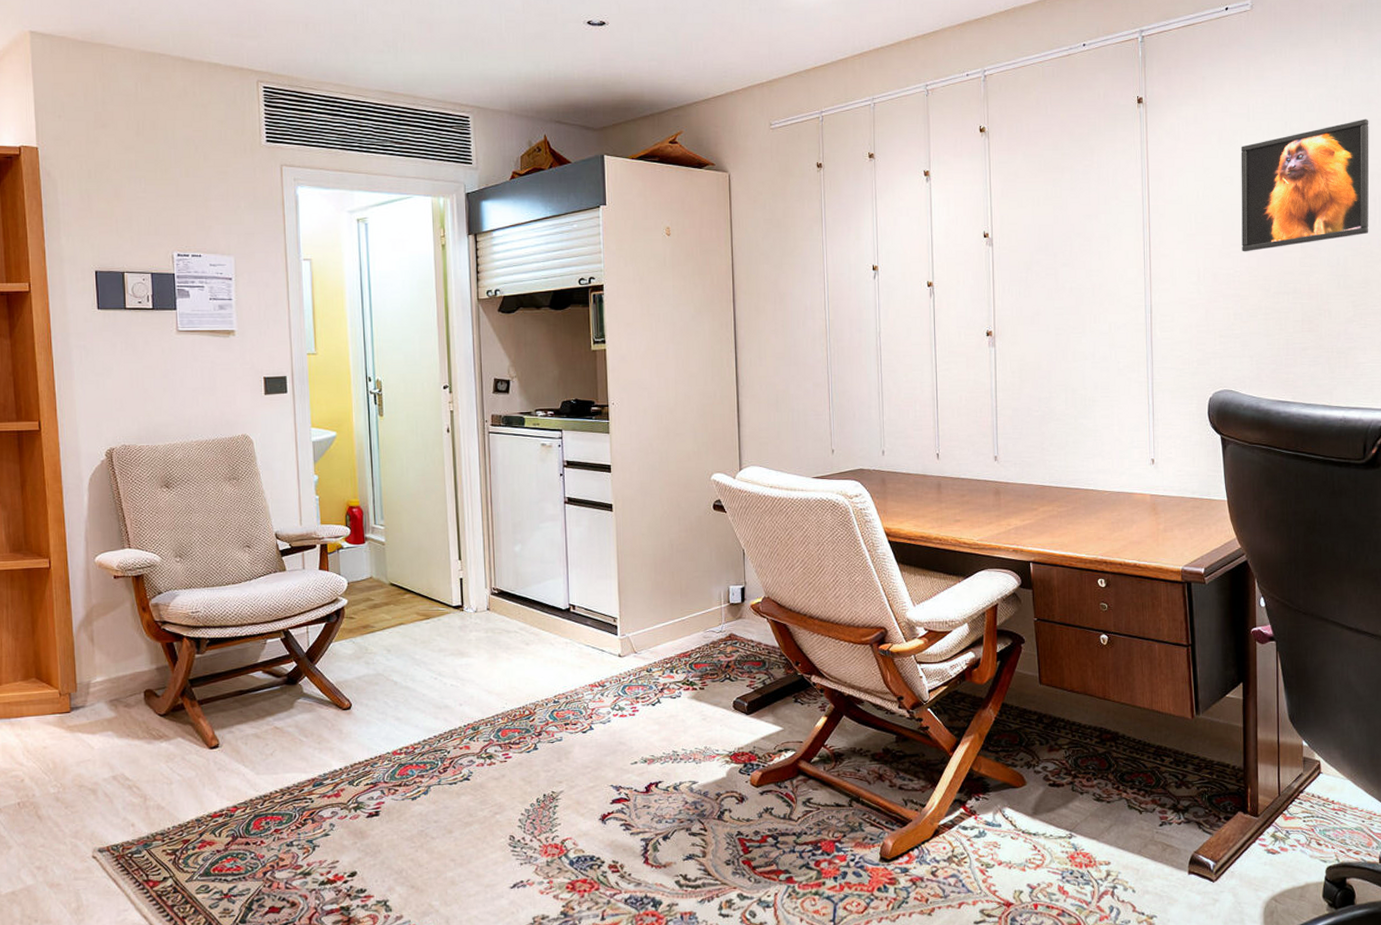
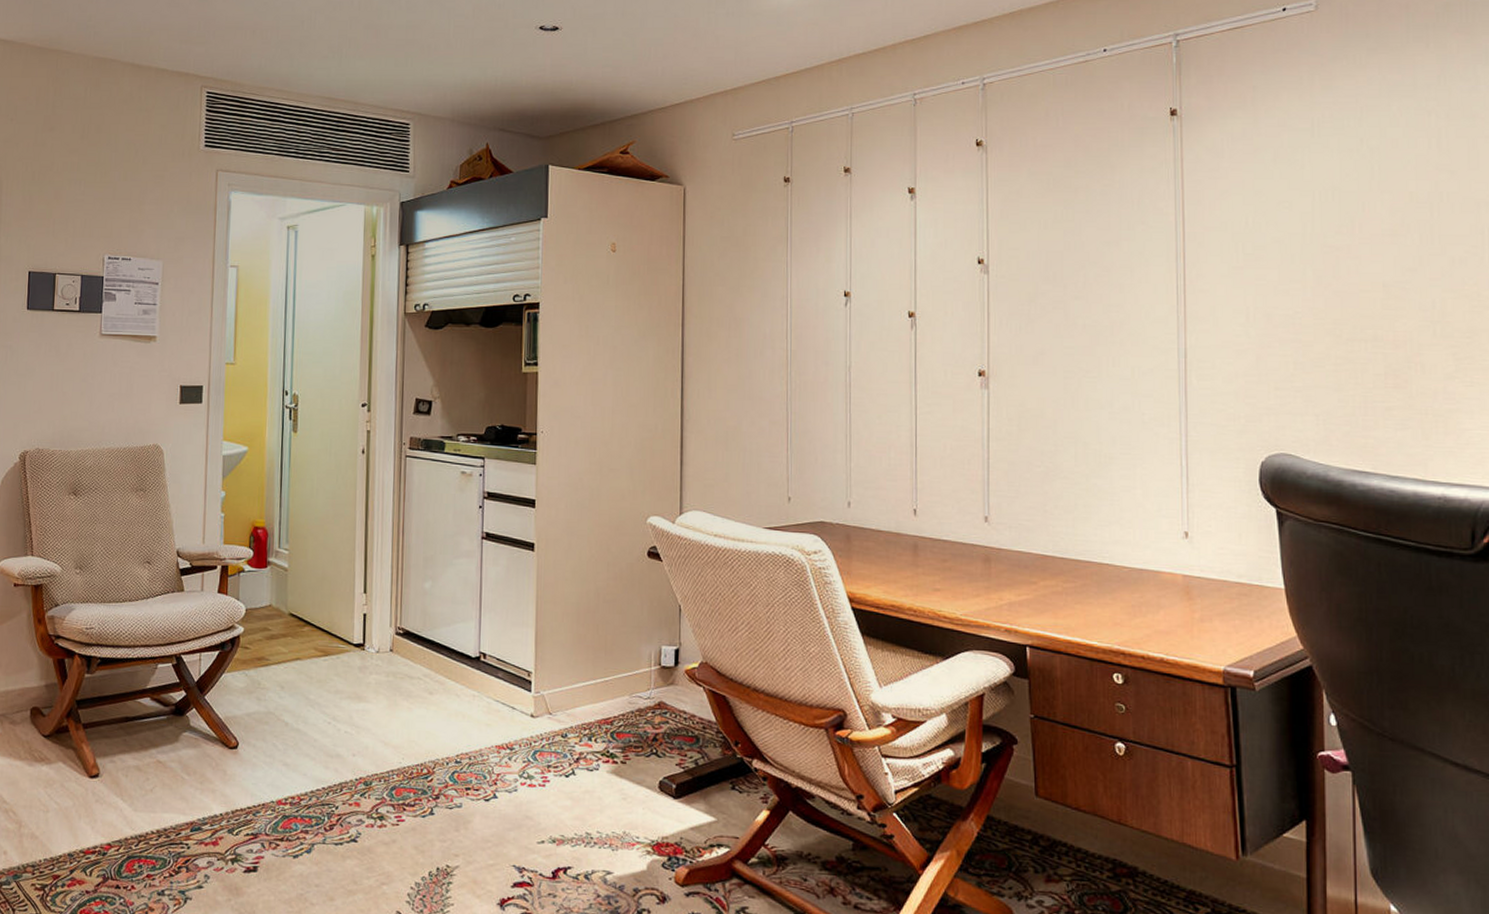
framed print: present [1241,118,1369,252] -> none [1302,136,1475,290]

